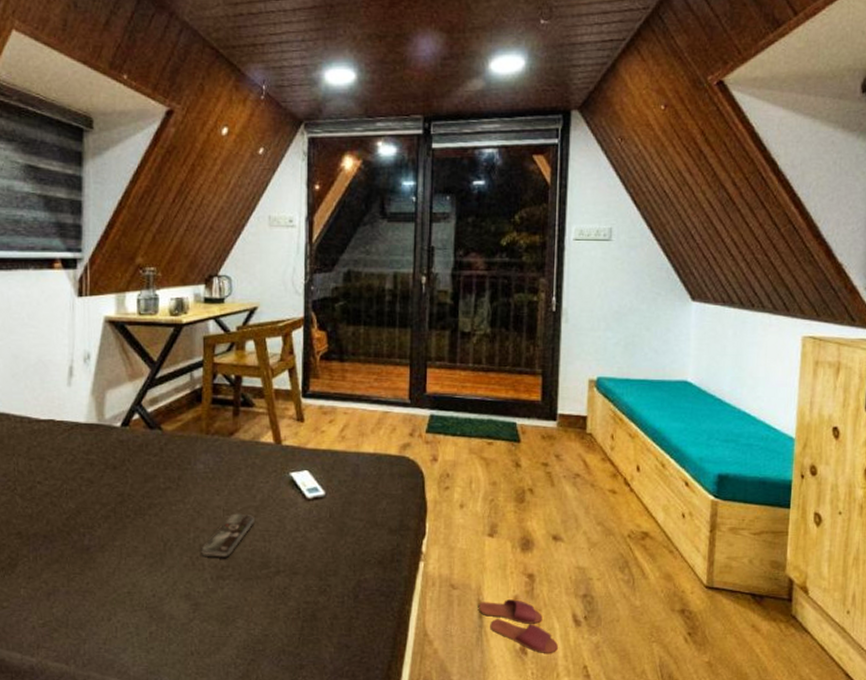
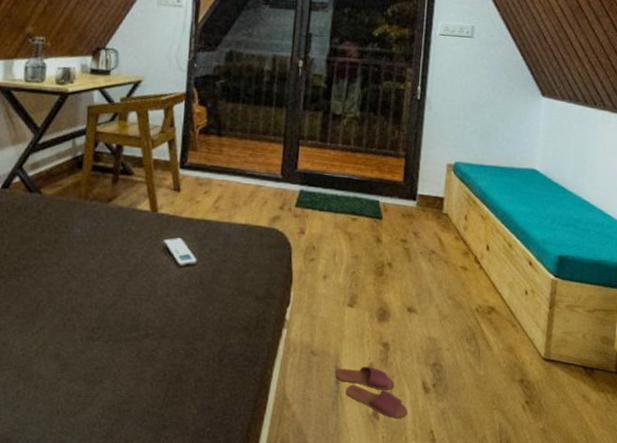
mobile phone: present [201,513,254,559] -> none [72,277,127,321]

